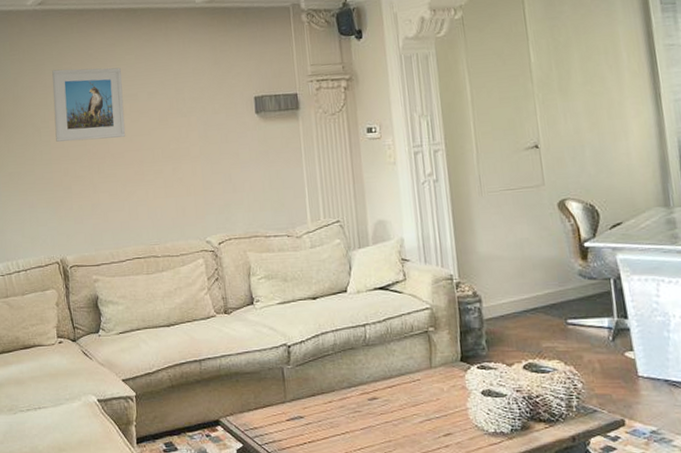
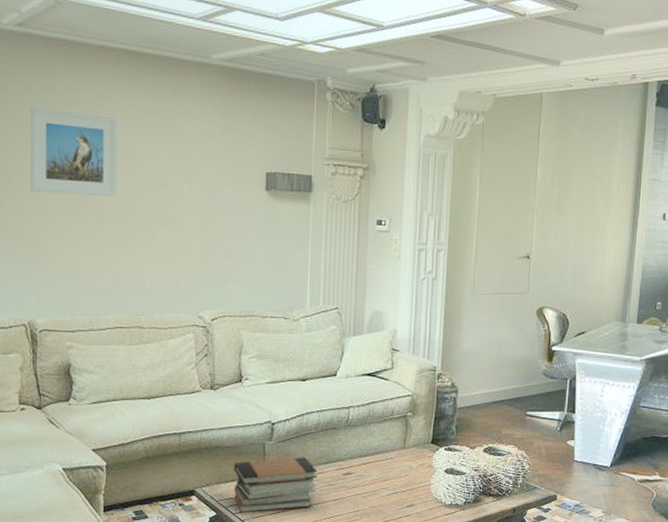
book stack: none [254,381,342,444] -> present [233,457,318,513]

